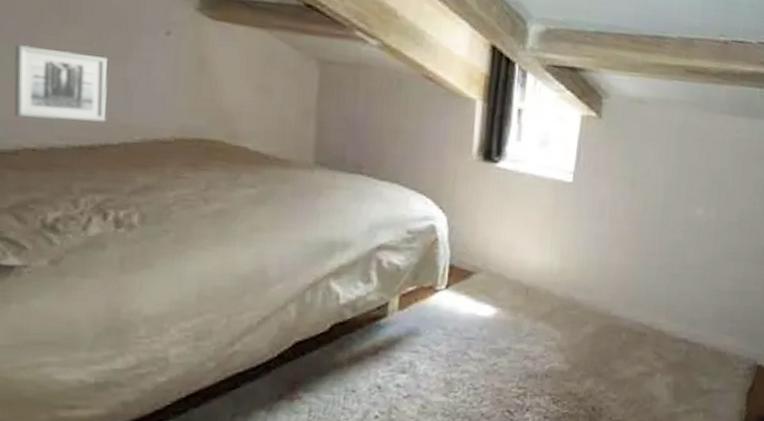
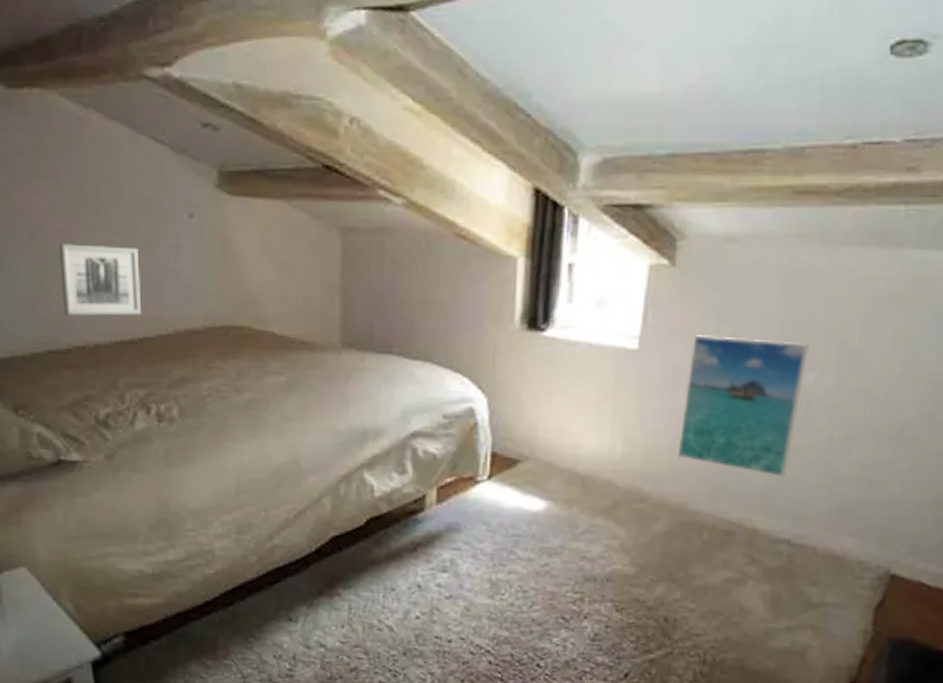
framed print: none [602,173,698,289] -> present [677,335,809,477]

